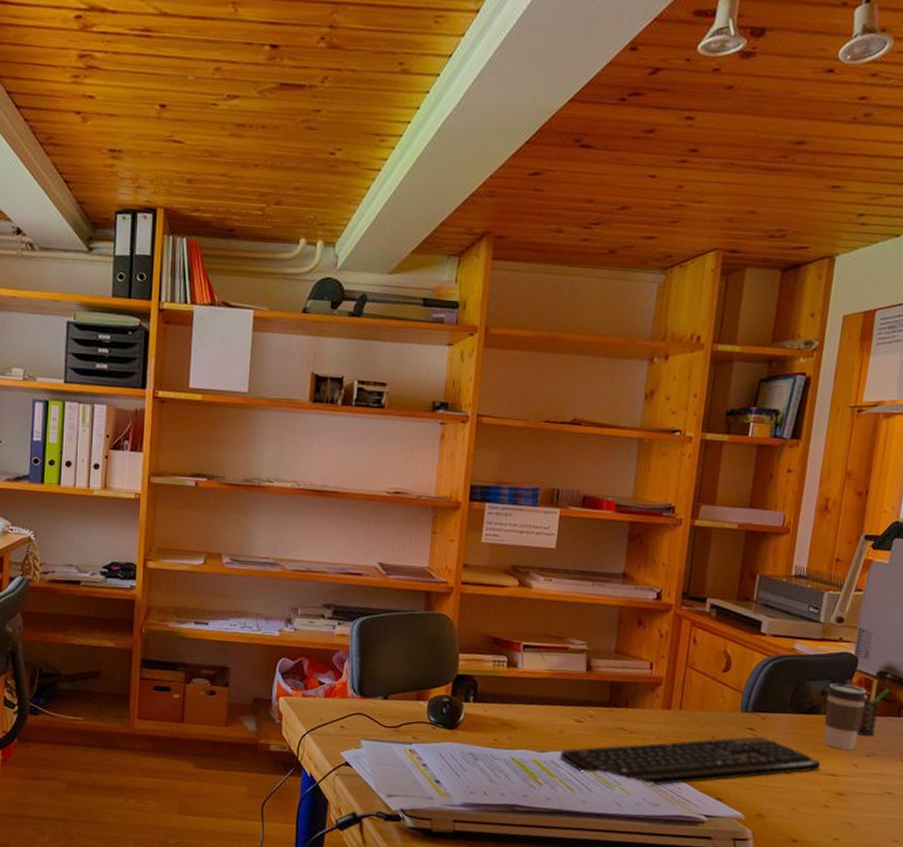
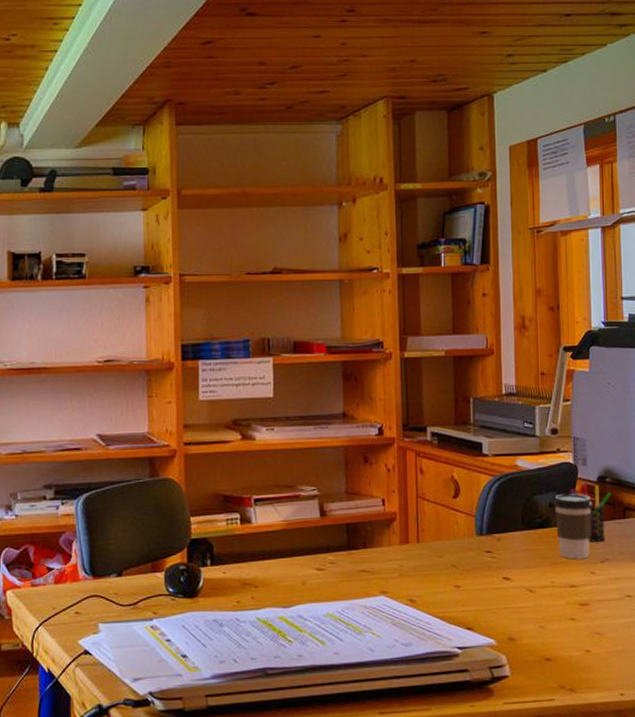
keyboard: present [559,736,821,786] -> none [306,557,561,625]

